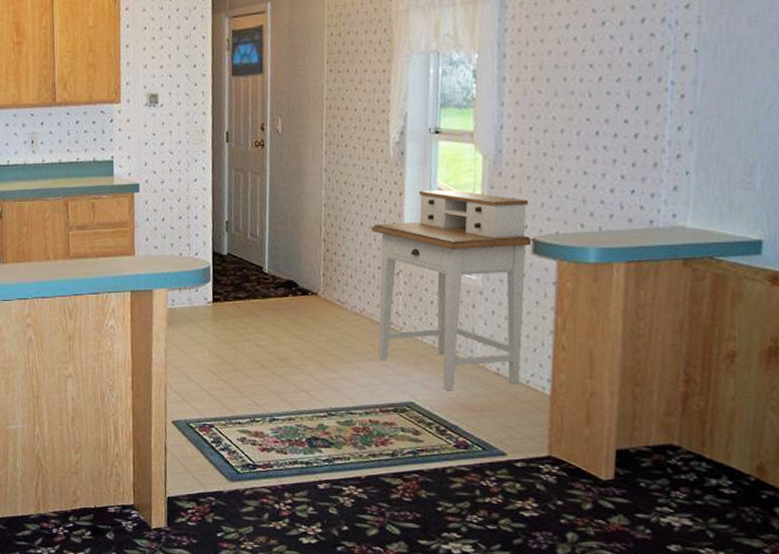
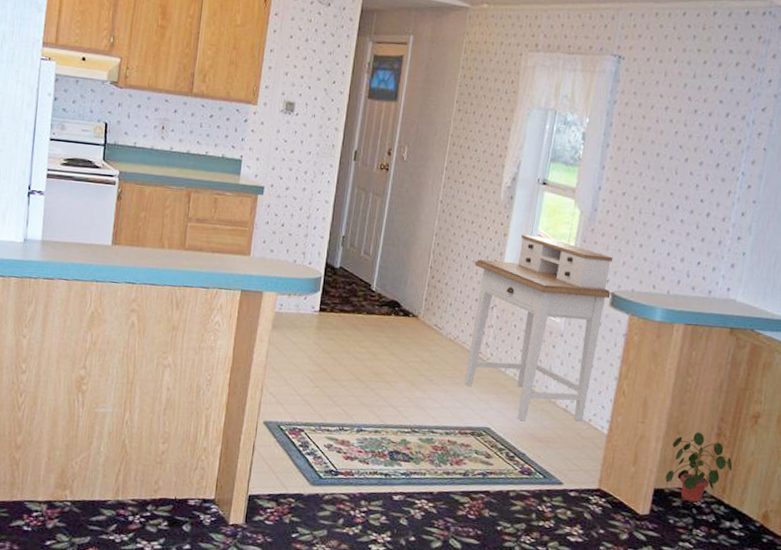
potted plant: none [628,381,710,461] -> present [665,432,733,503]

